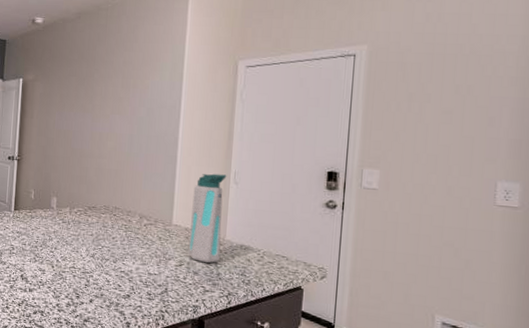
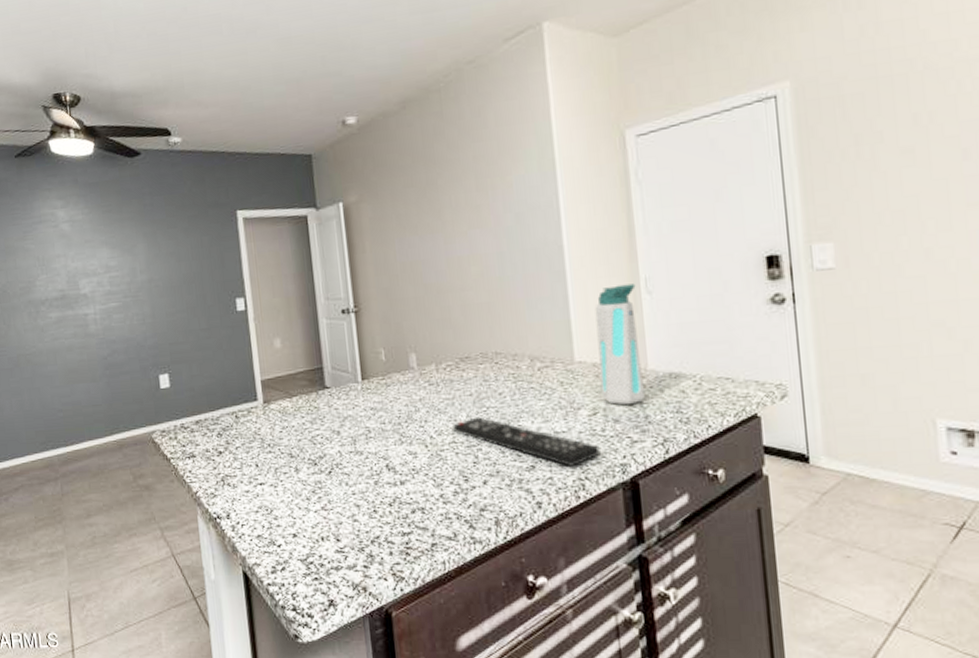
remote control: none [73,251,180,302] -> present [452,417,601,468]

